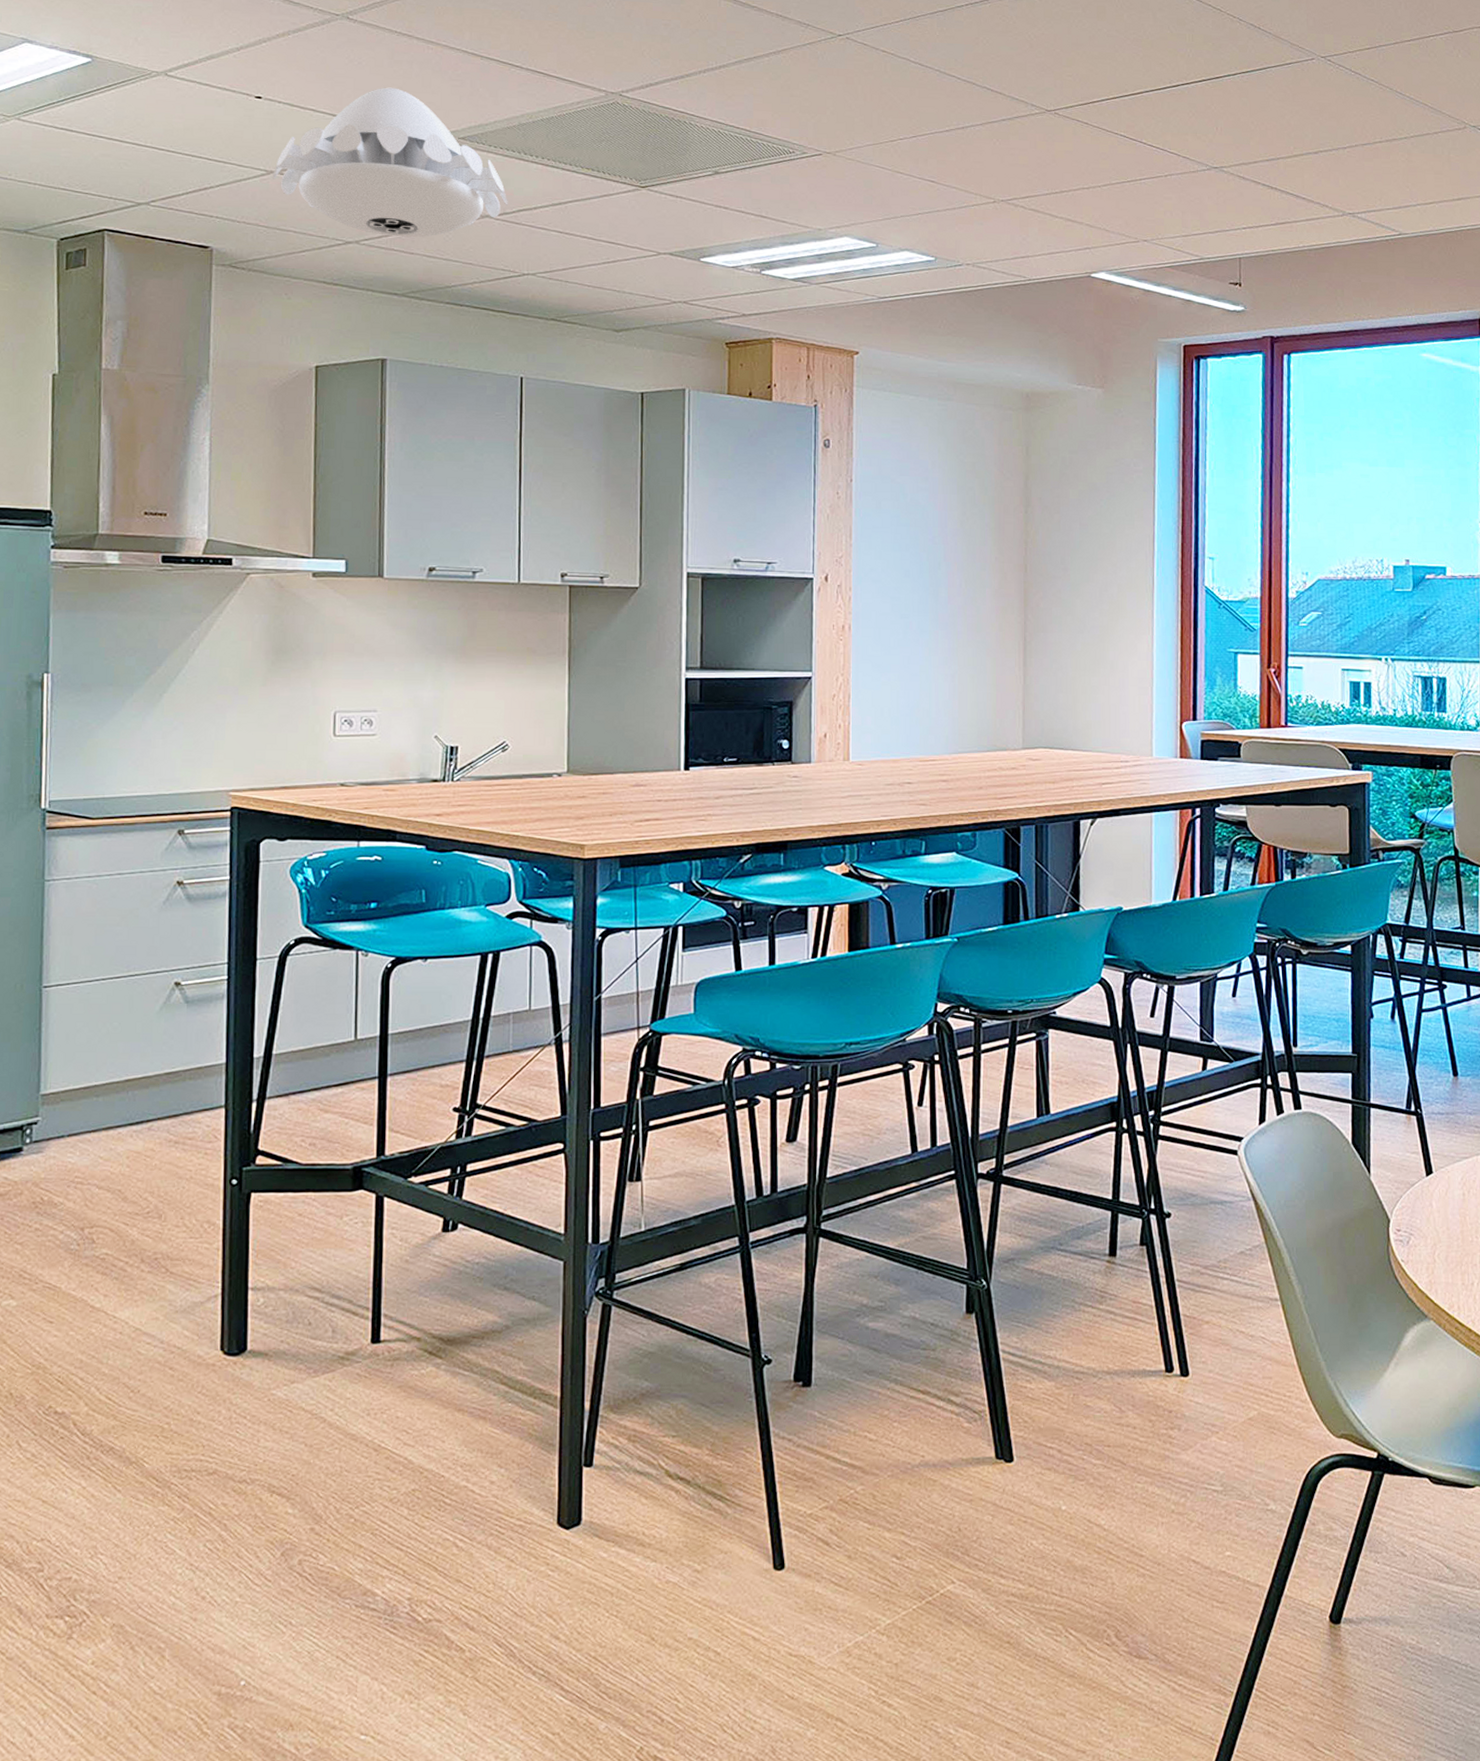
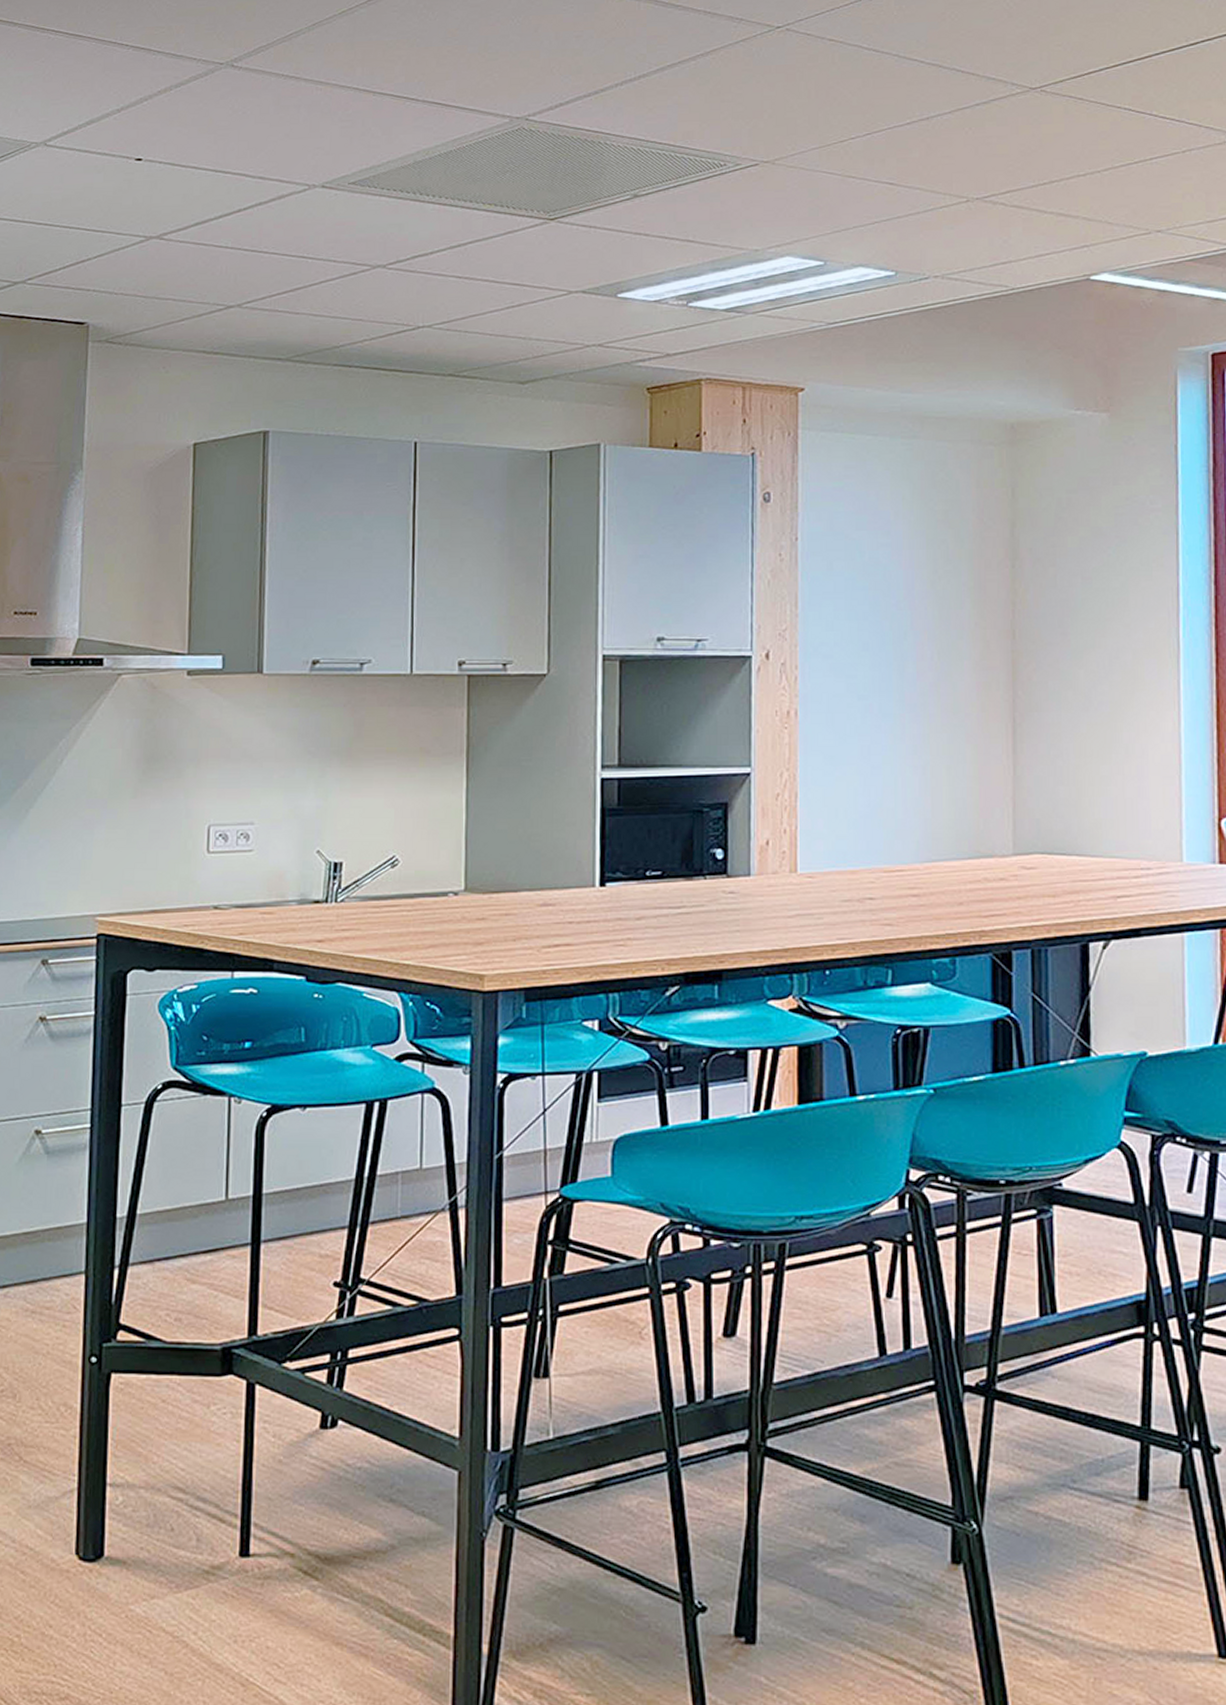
pendant lamp: present [272,87,508,238] -> none [151,135,402,297]

